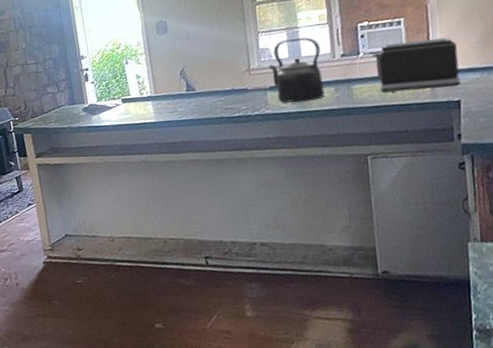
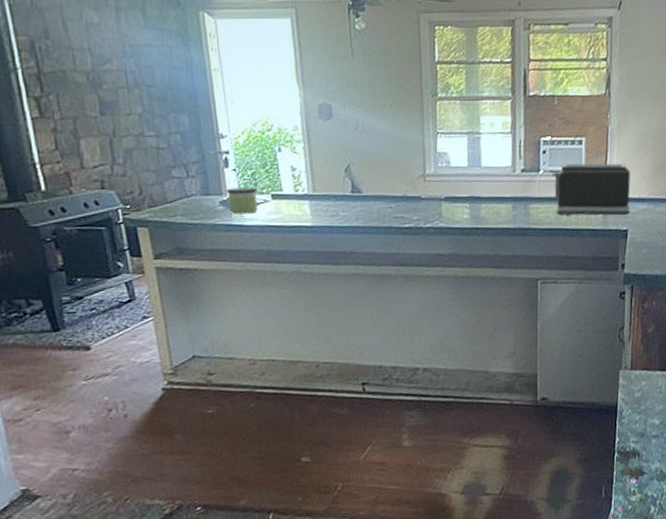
candle: none [87,94,112,118] -> present [227,187,258,215]
kettle: present [268,37,325,103] -> none [445,145,502,218]

